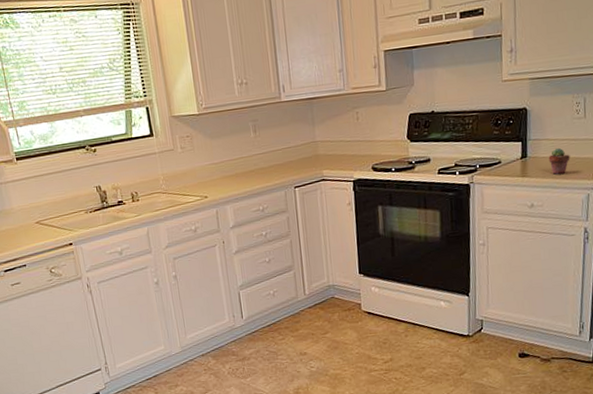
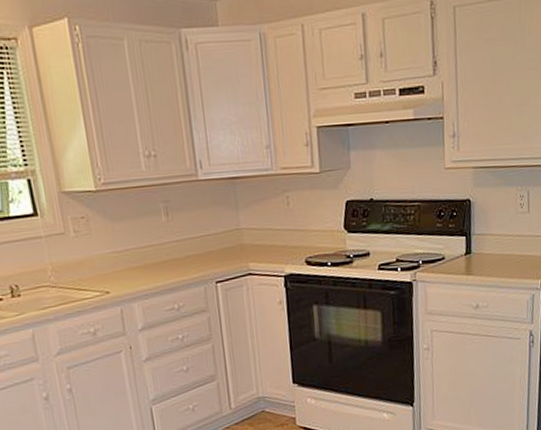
potted succulent: present [548,148,570,175] -> none [493,245,515,273]

